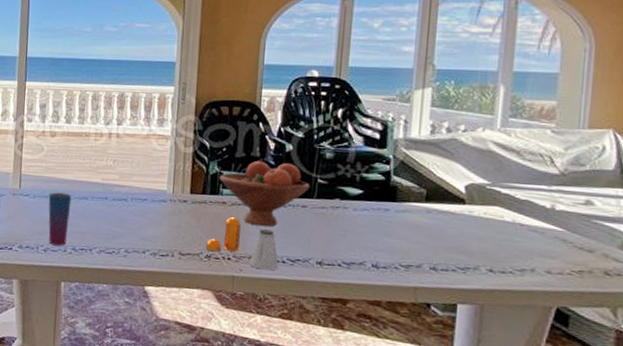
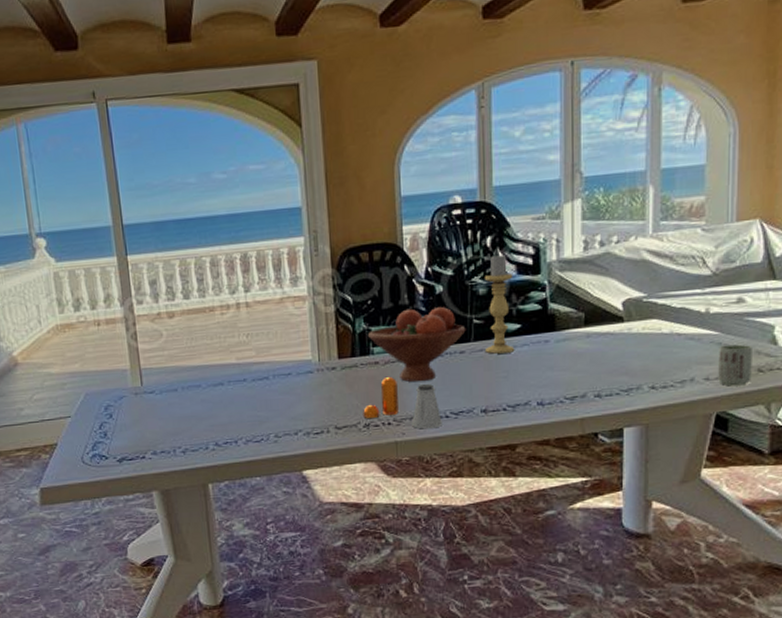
cup: present [48,192,72,246] -> none [177,382,207,444]
candle holder: none [327,125,360,215] -> present [485,254,515,354]
cup: none [561,242,599,285] -> present [718,344,752,386]

